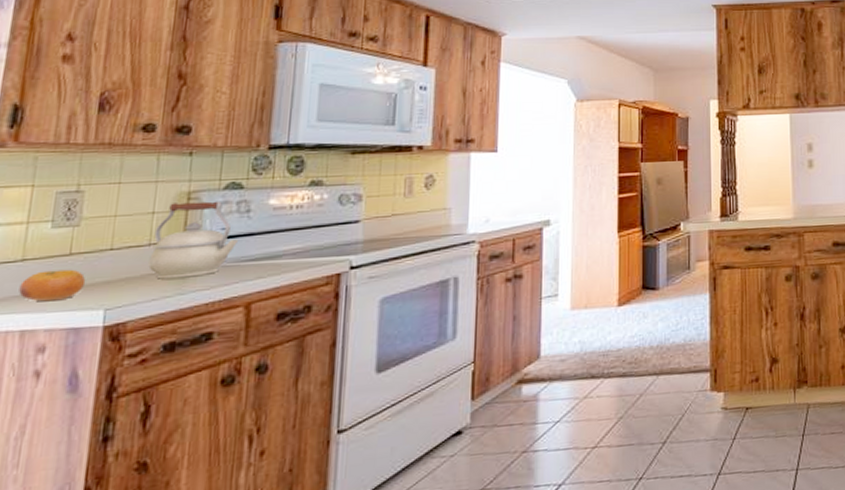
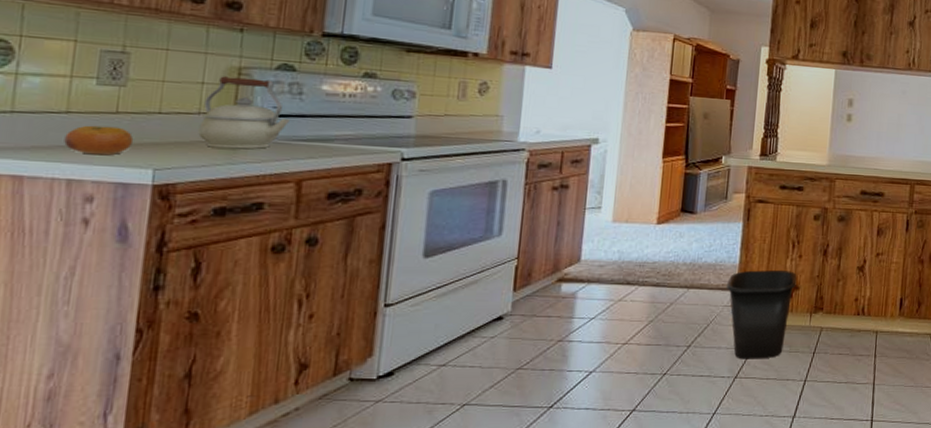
waste bin: none [698,342,775,452] -> present [725,270,797,359]

